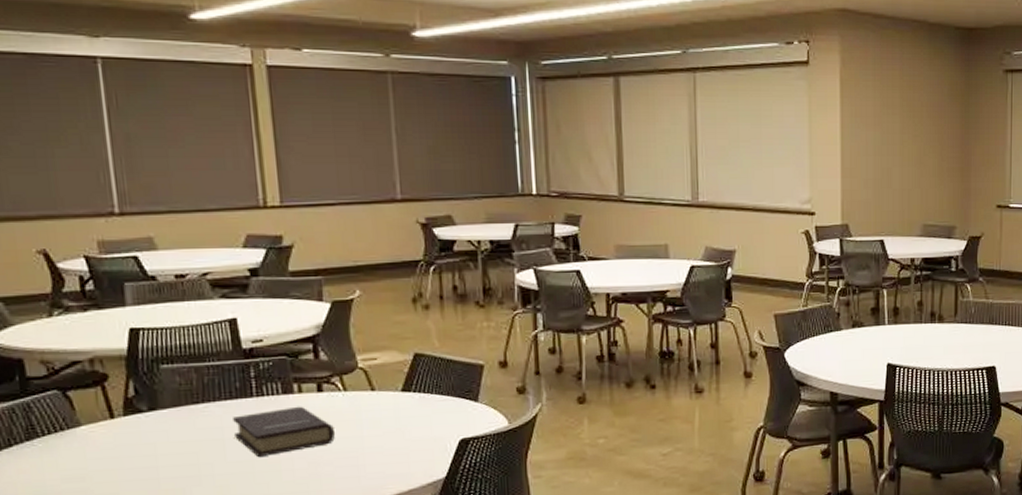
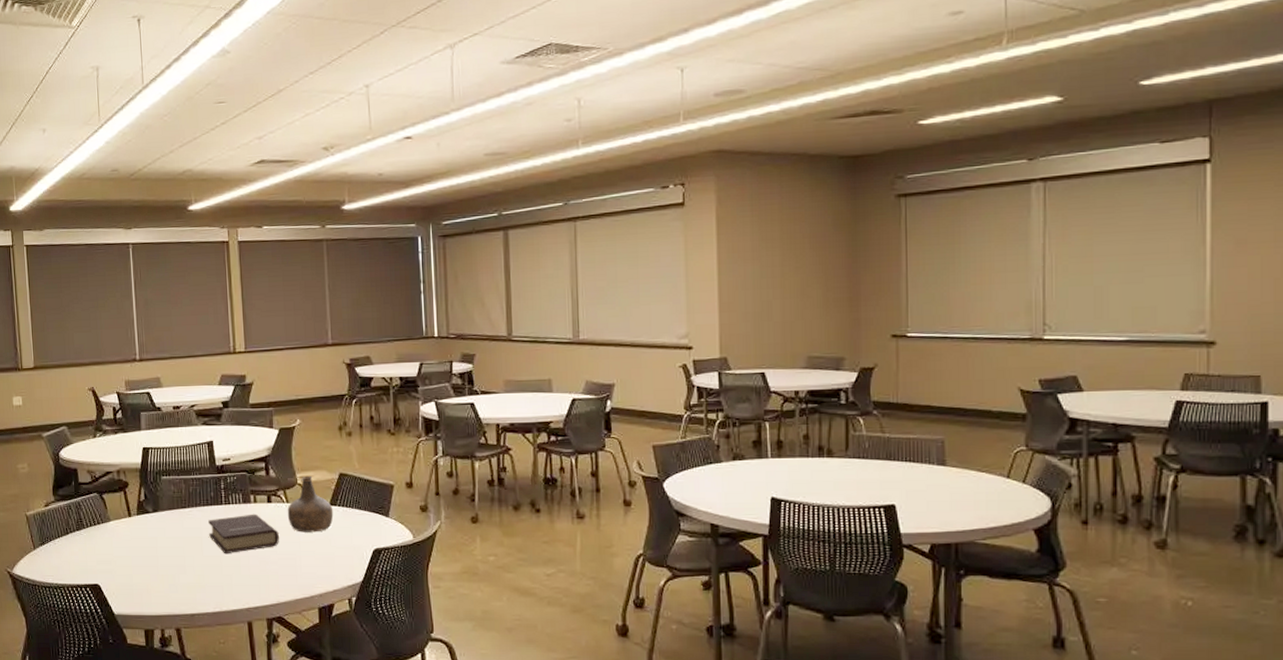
bottle: none [344,357,407,426] -> present [287,475,334,532]

